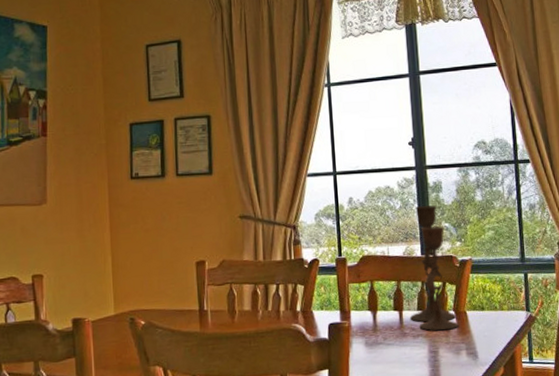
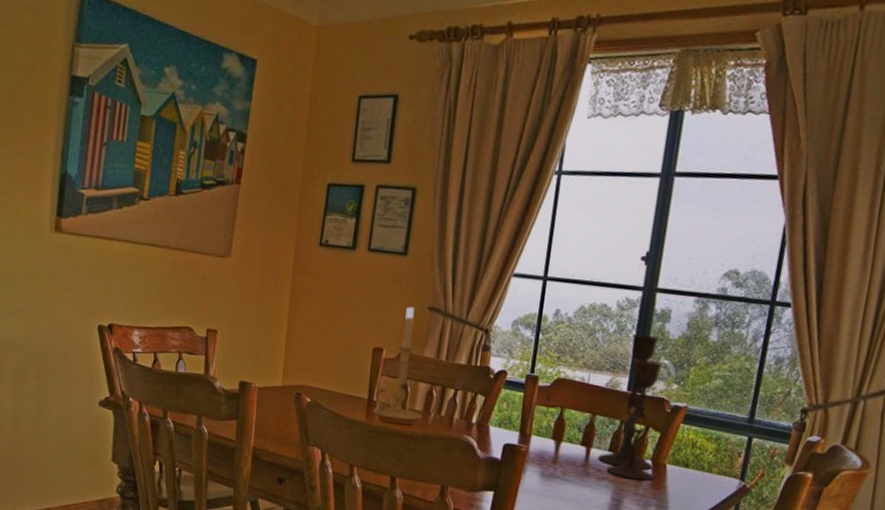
candle holder: none [204,218,252,329] -> present [373,307,422,426]

